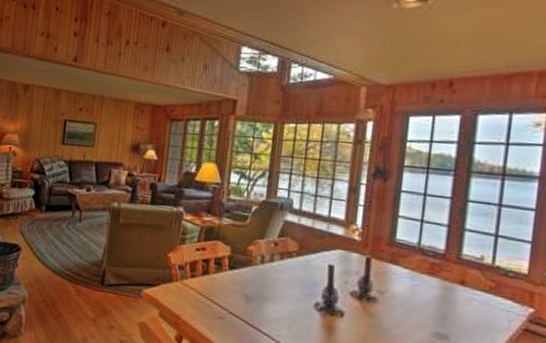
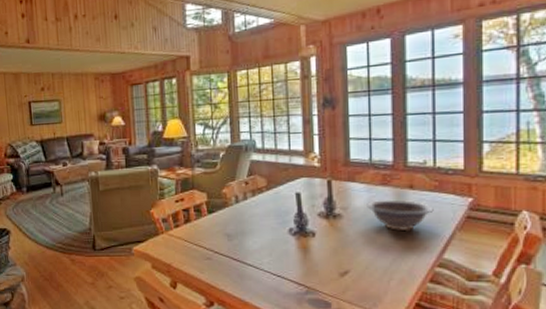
decorative bowl: none [407,290,486,333] -> present [367,199,434,232]

